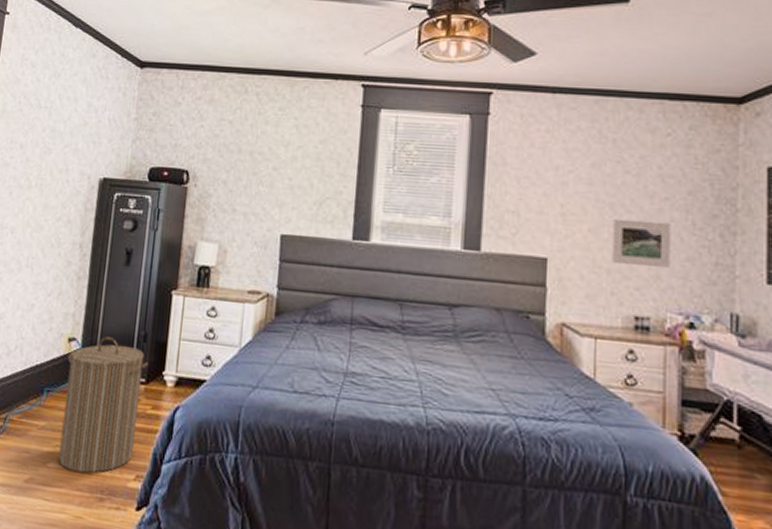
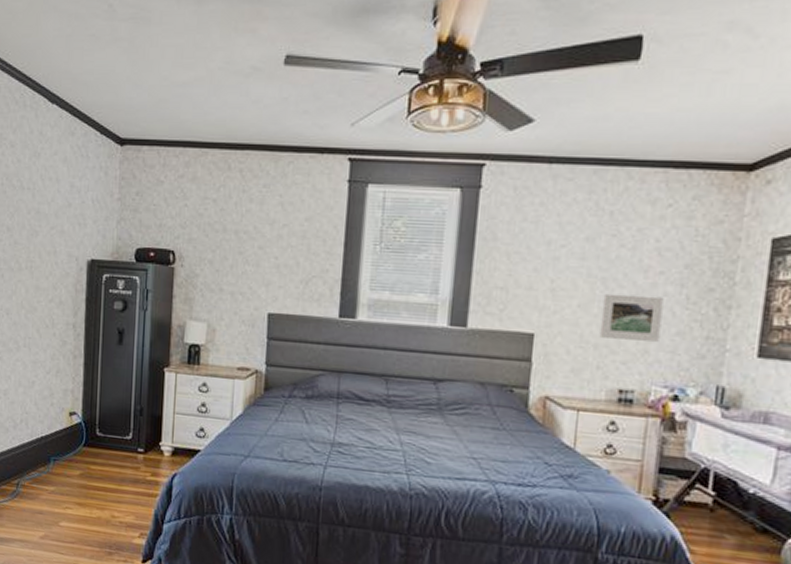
laundry hamper: present [58,336,149,474] -> none [69,411,146,532]

